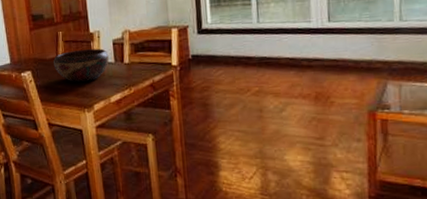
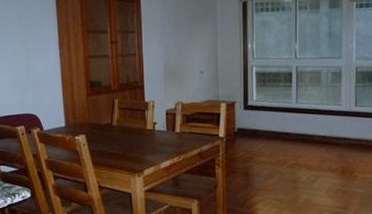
decorative bowl: present [53,48,109,82] -> none [108,117,162,148]

